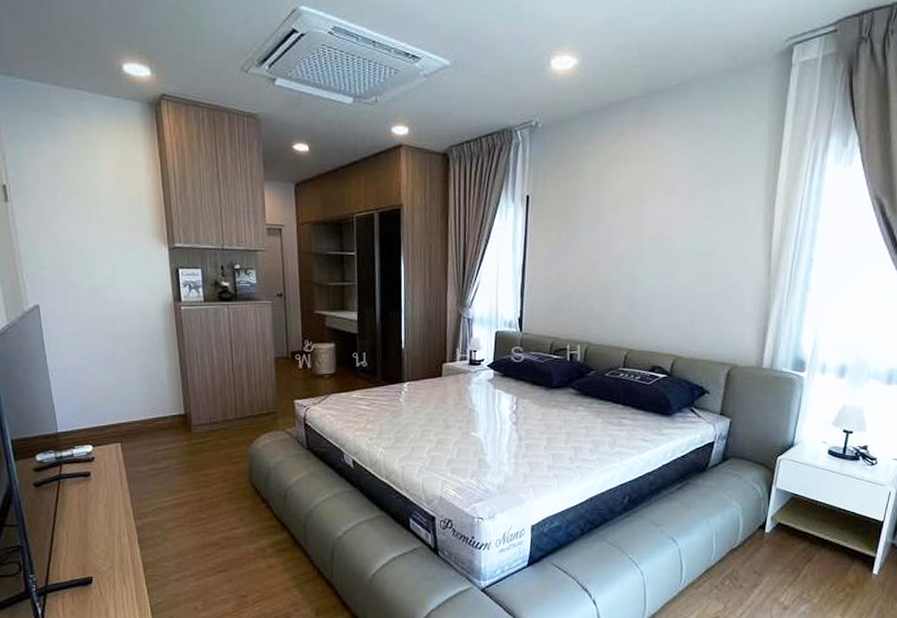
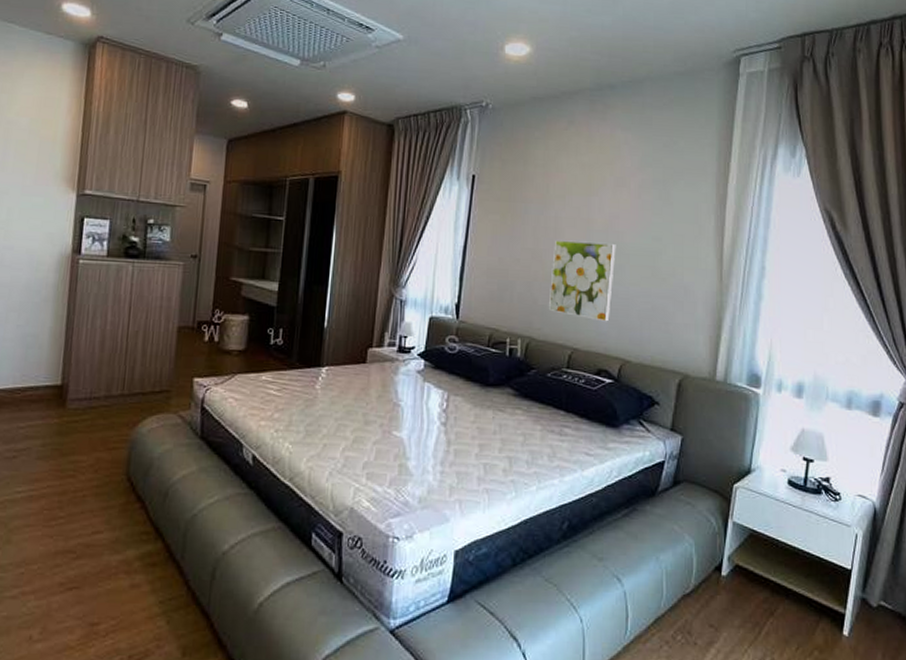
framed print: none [604,250,667,323] -> present [548,240,616,322]

